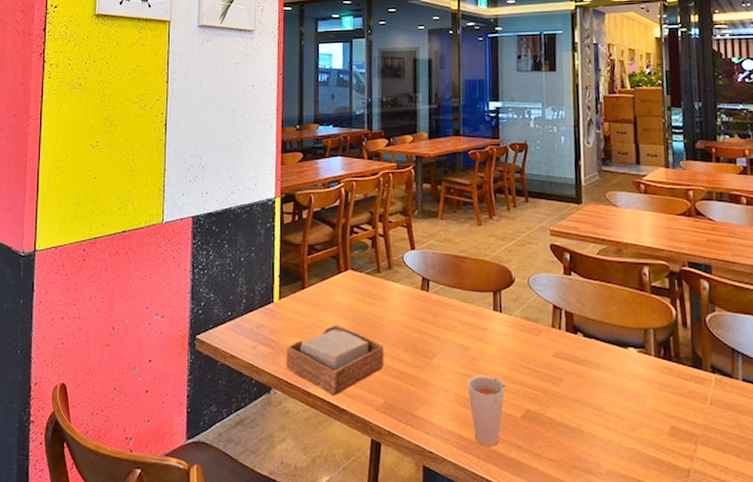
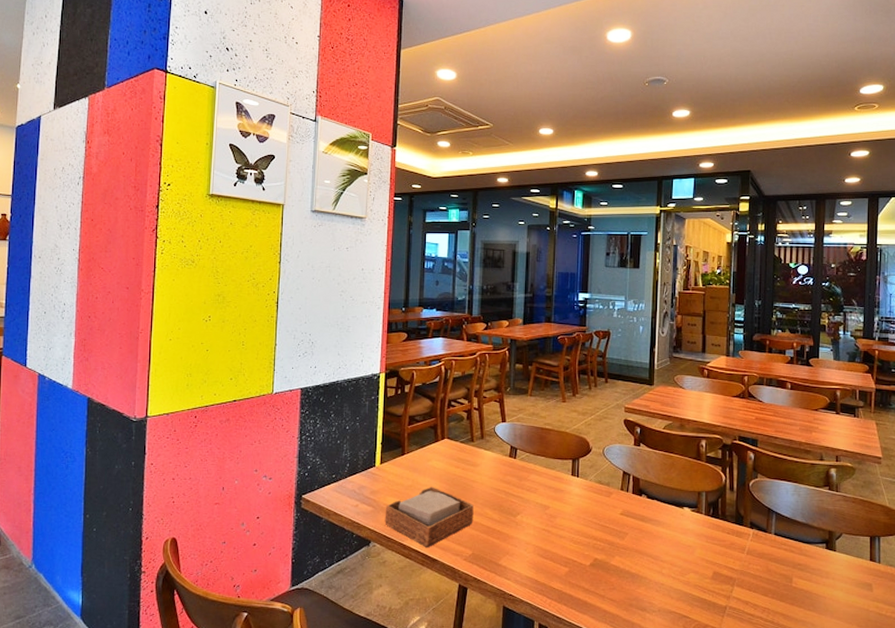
cup: present [467,376,505,446] -> none [545,531,578,589]

